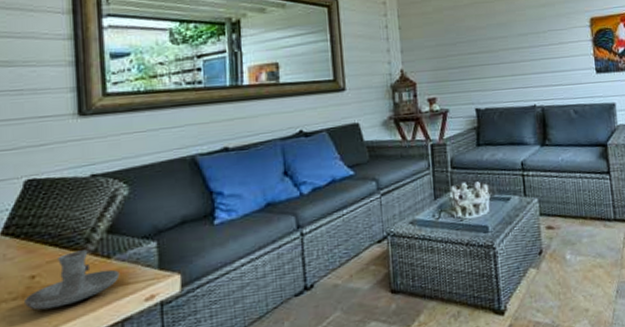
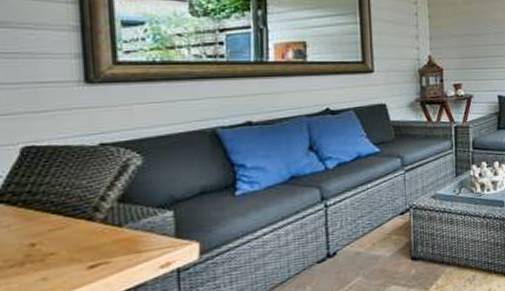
candle holder: present [25,250,120,310] -> none [23,218,133,278]

